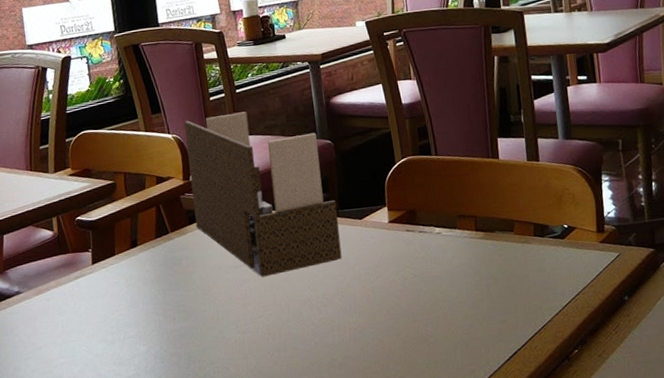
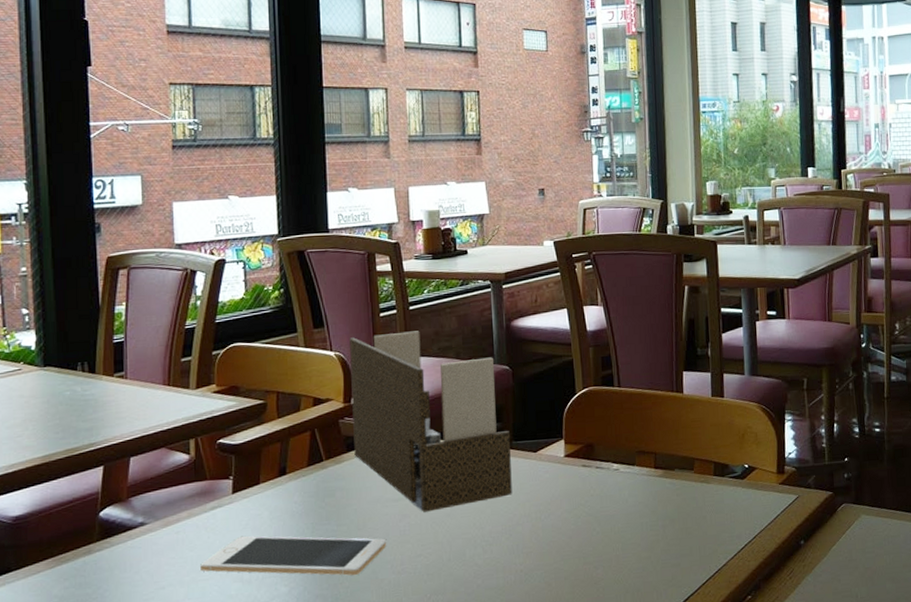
cell phone: none [69,301,231,336] -> present [200,535,387,576]

